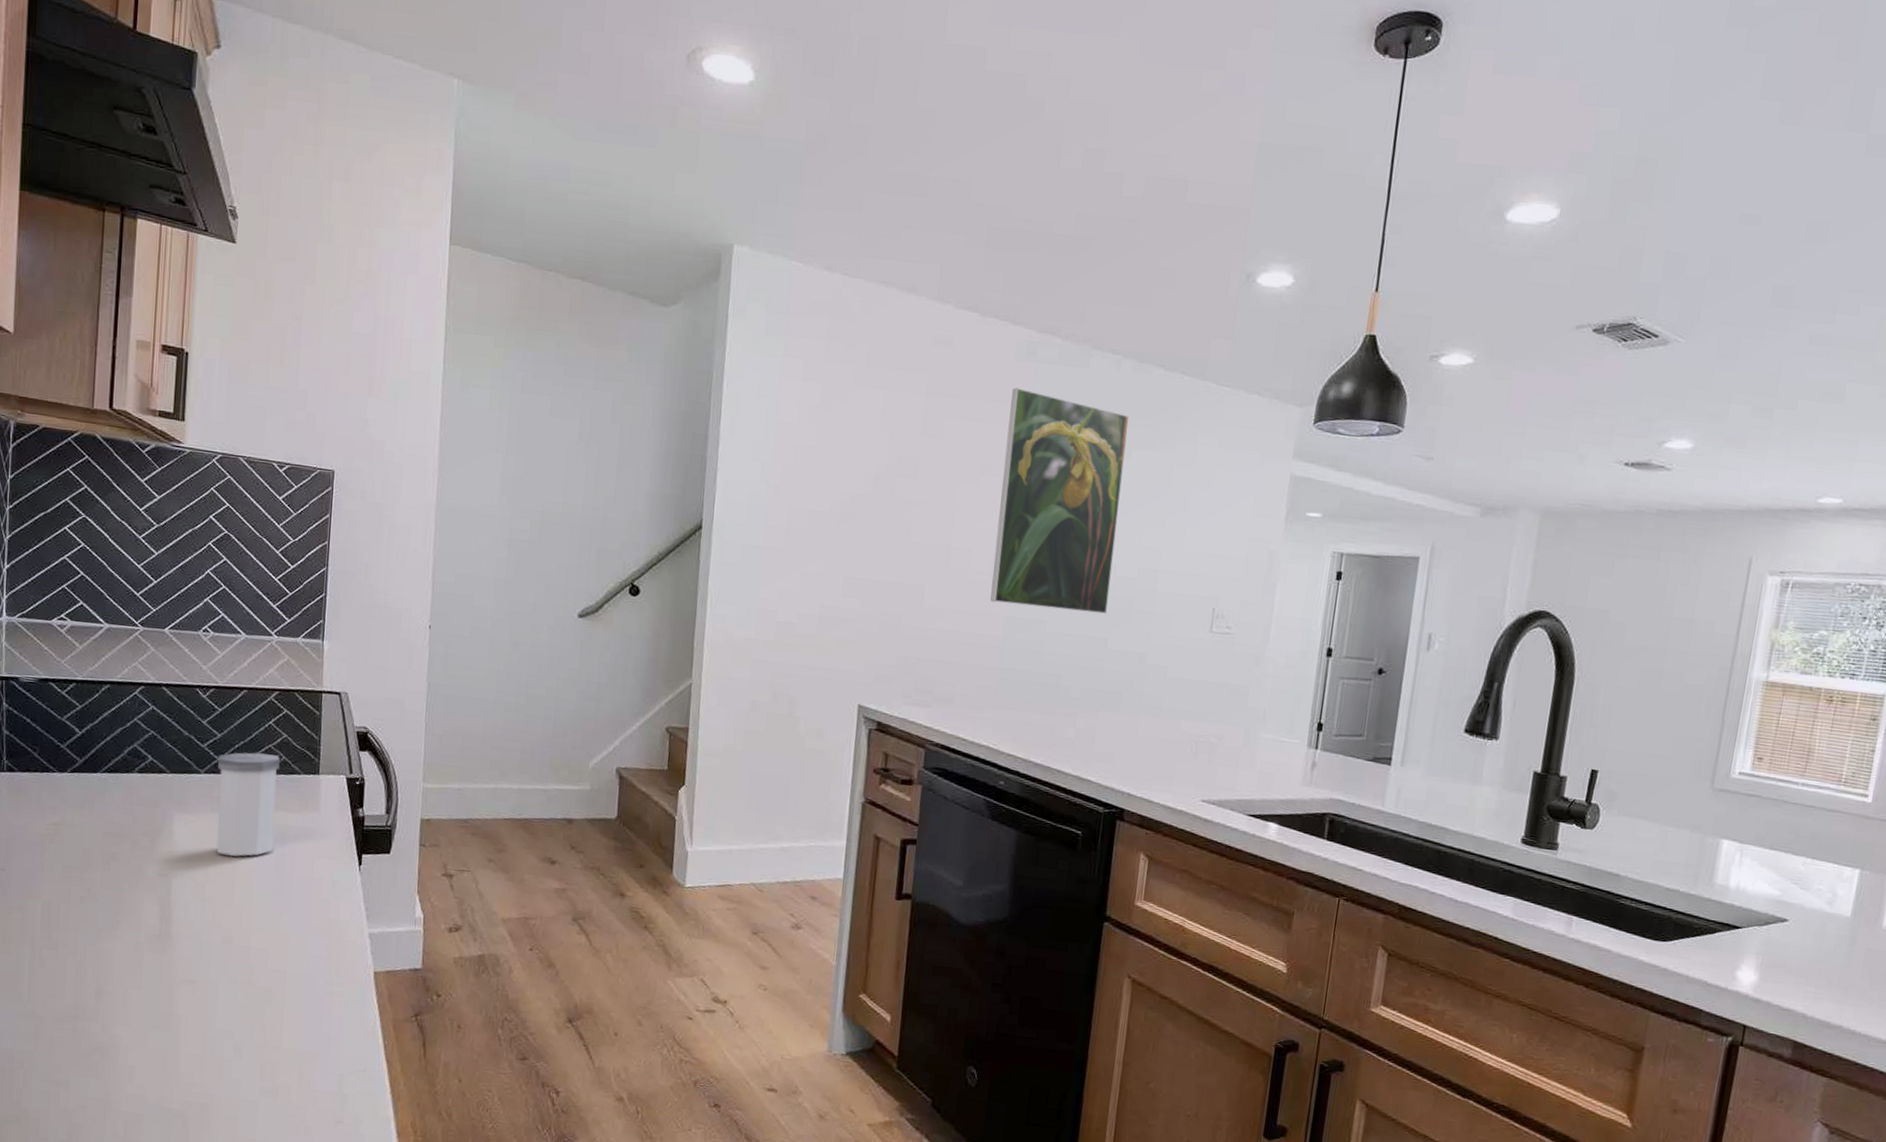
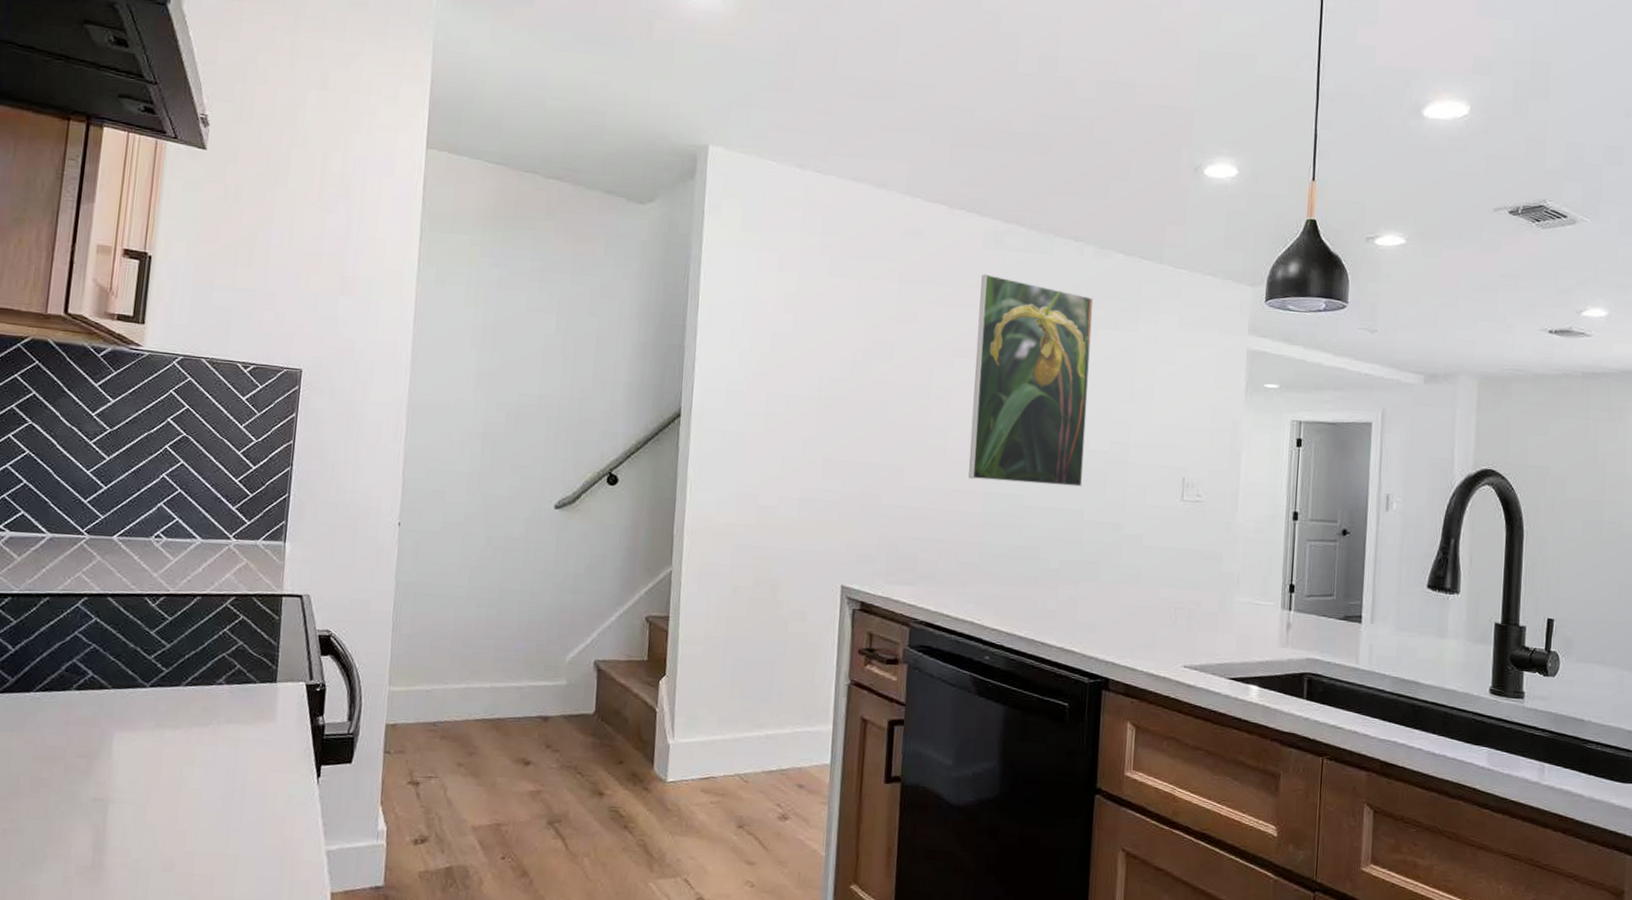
salt shaker: present [216,752,280,857] -> none [160,662,234,776]

